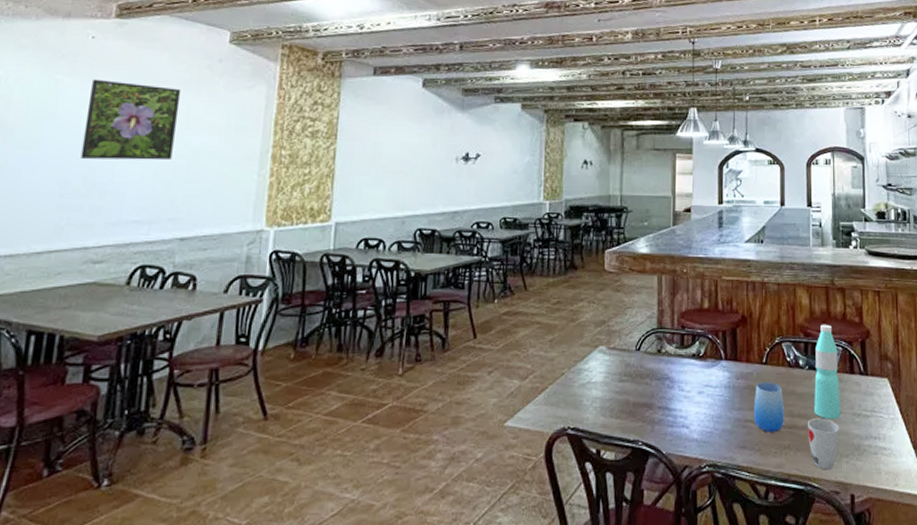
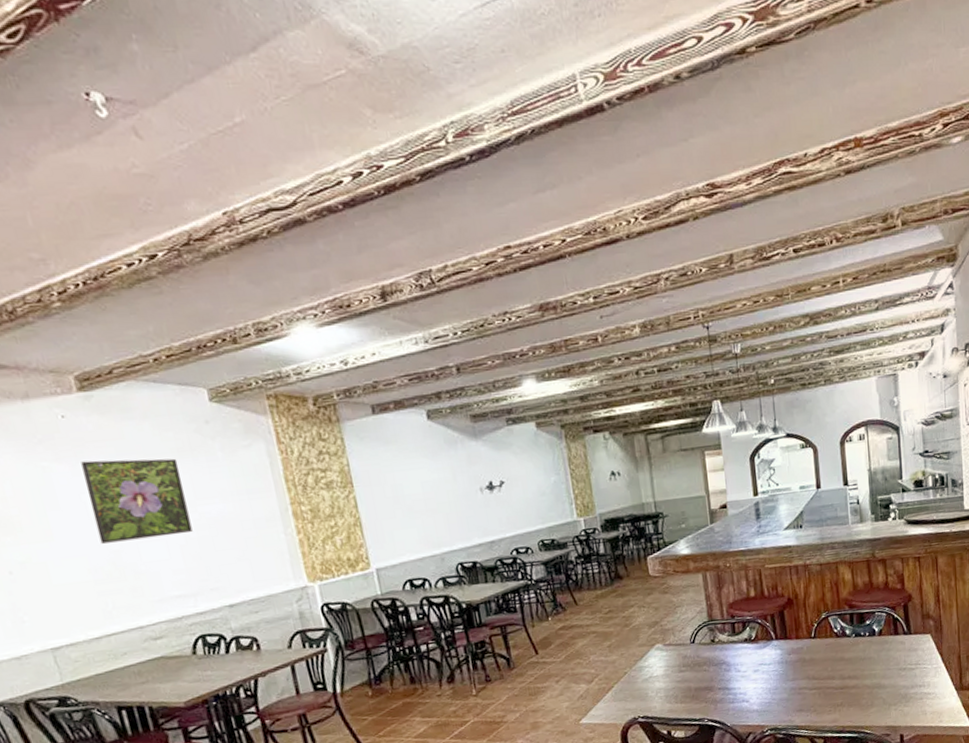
cup: present [753,382,785,433] -> none [806,652,837,696]
cup: present [808,418,839,470] -> none [858,676,887,719]
water bottle: present [814,324,841,419] -> none [860,594,888,677]

